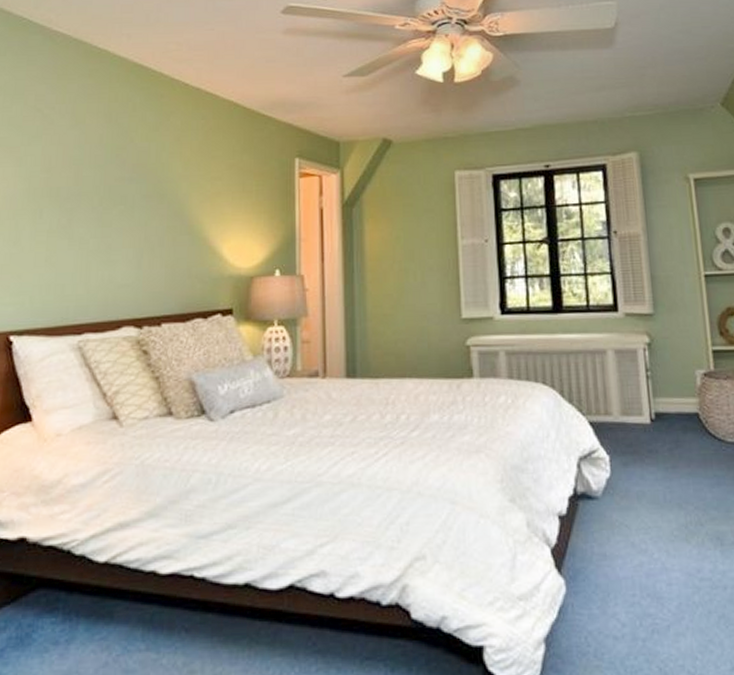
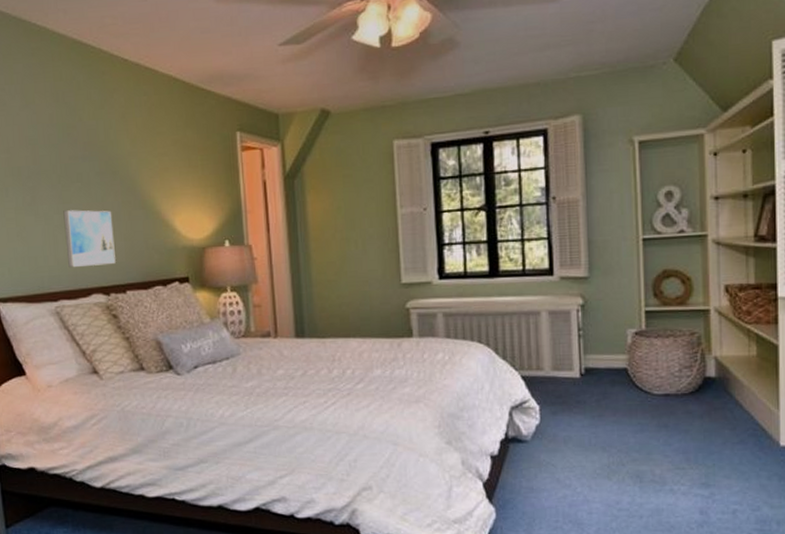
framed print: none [99,234,155,297] -> present [63,210,116,268]

